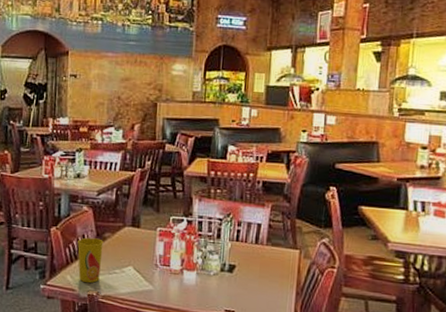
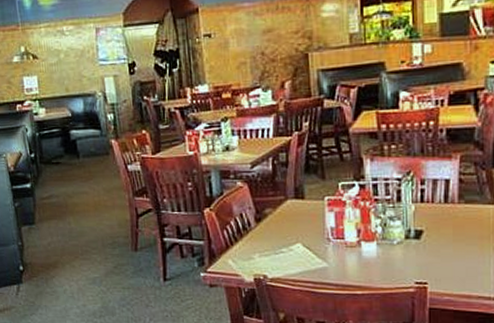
cup: present [77,237,103,283] -> none [236,216,265,265]

